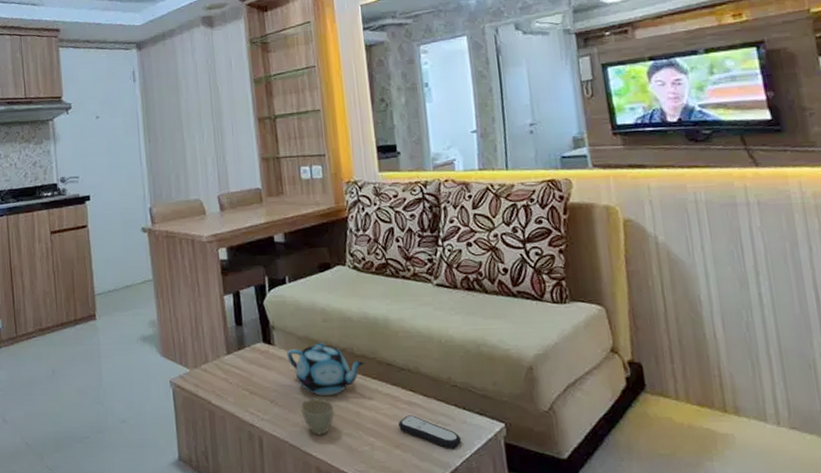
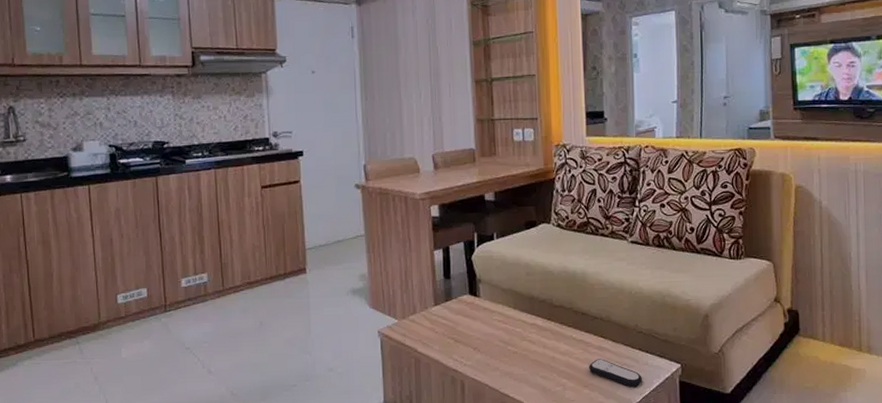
teapot: present [287,343,365,395] -> none [491,295,563,342]
cup: present [300,398,335,435] -> none [501,345,533,378]

